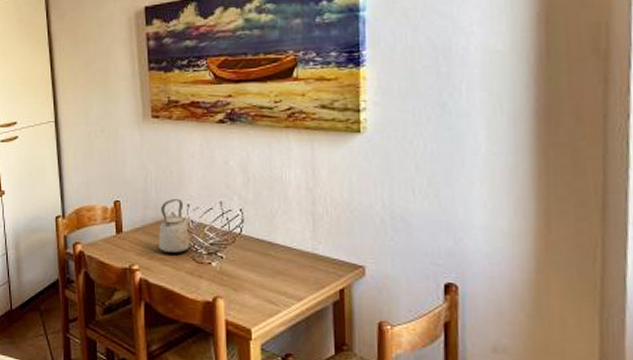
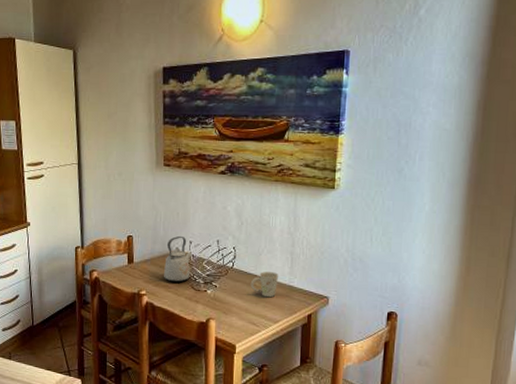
mug: none [264,237,298,269] -> present [250,272,278,298]

